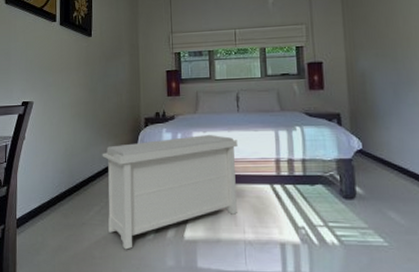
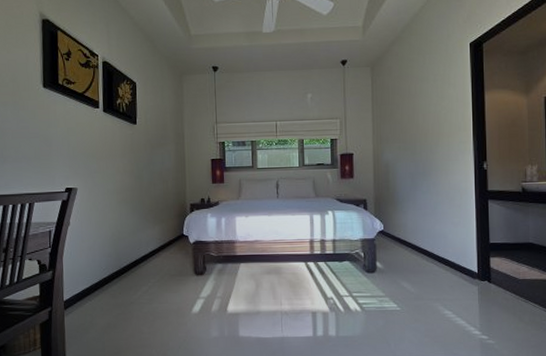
bench: present [102,134,238,250] -> none [149,218,277,325]

